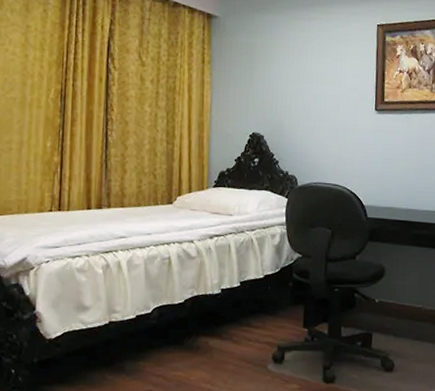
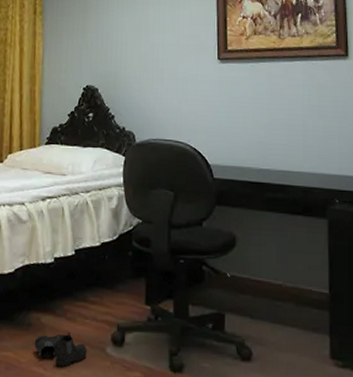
boots: none [202,352,250,382] -> present [34,331,87,367]

